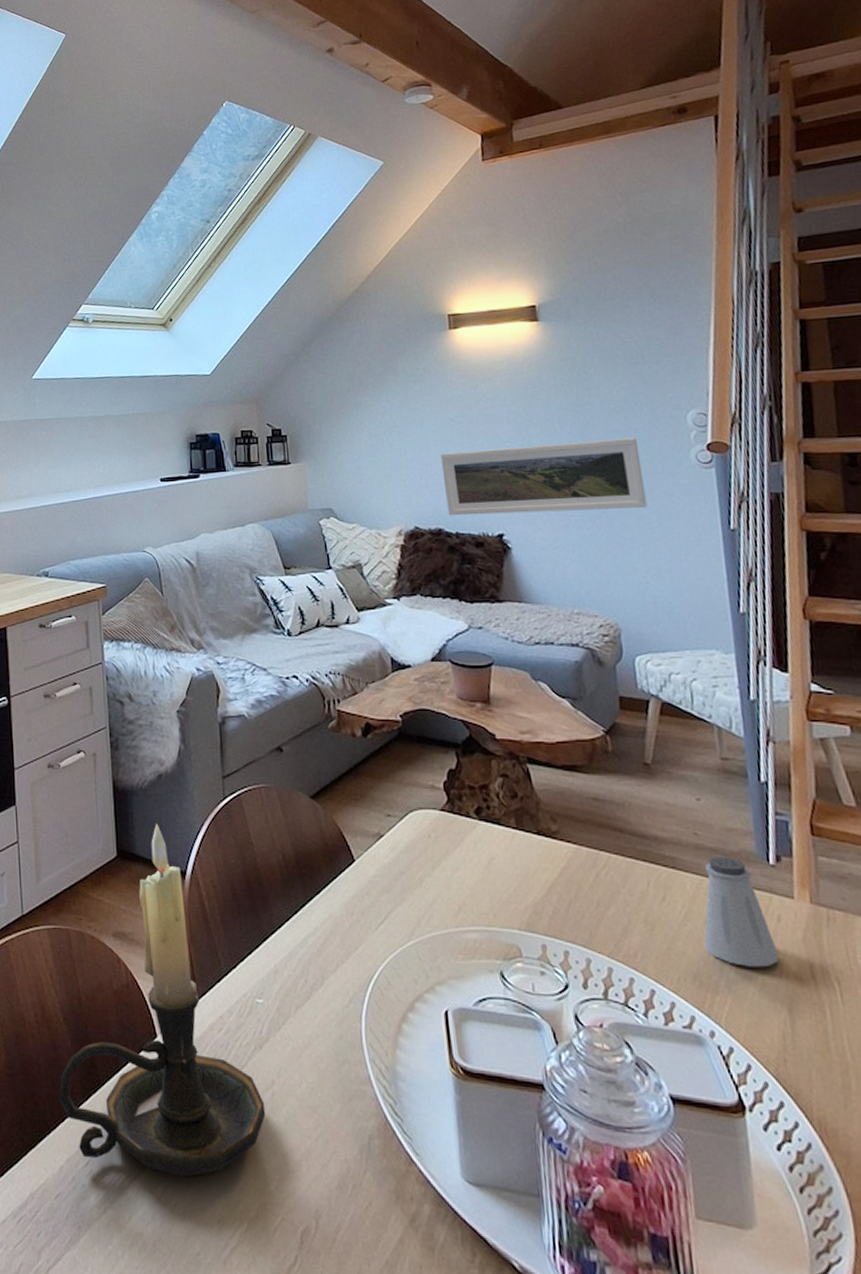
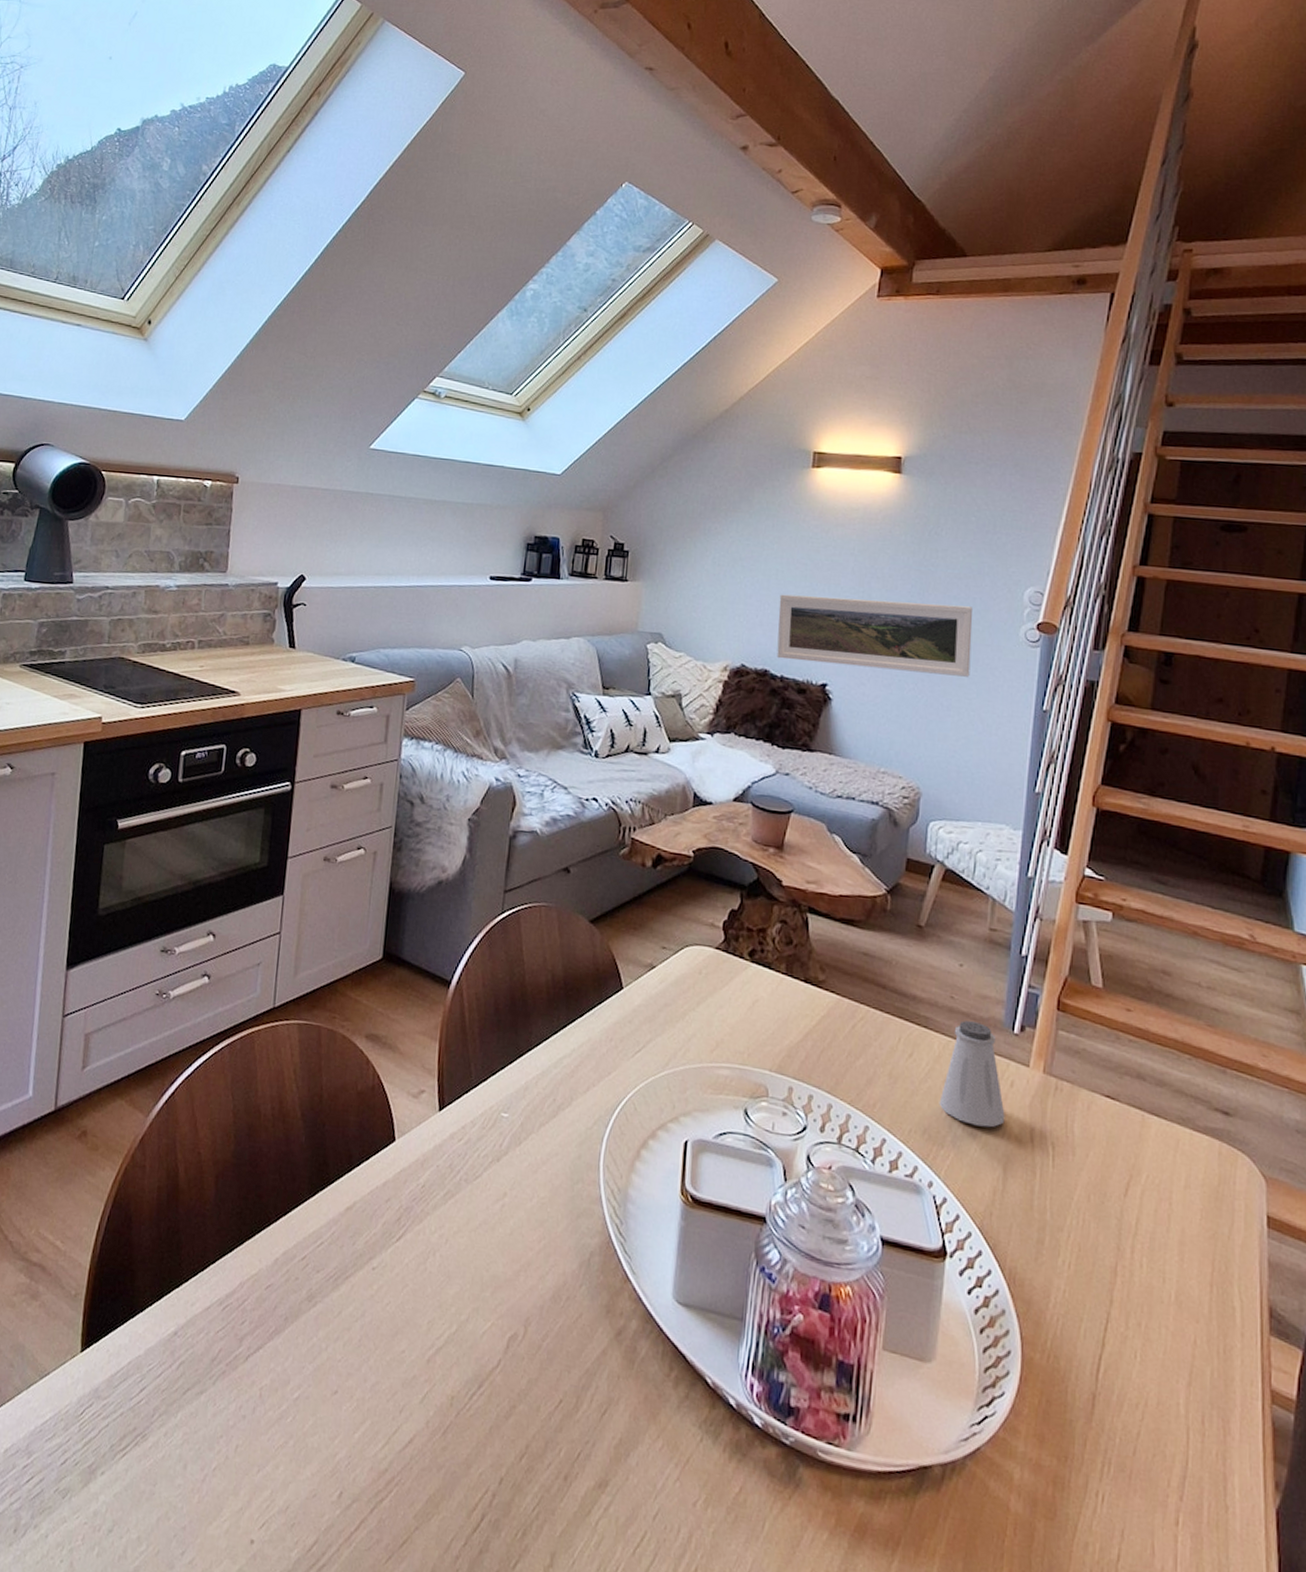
candle holder: present [58,823,266,1177] -> none [283,930,494,1278]

